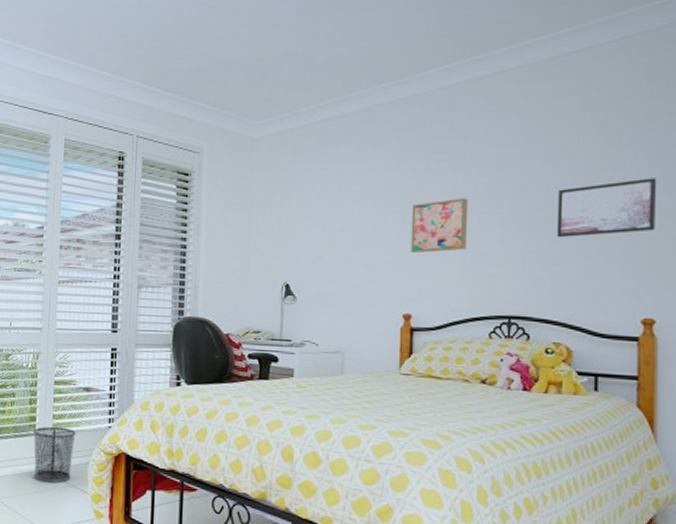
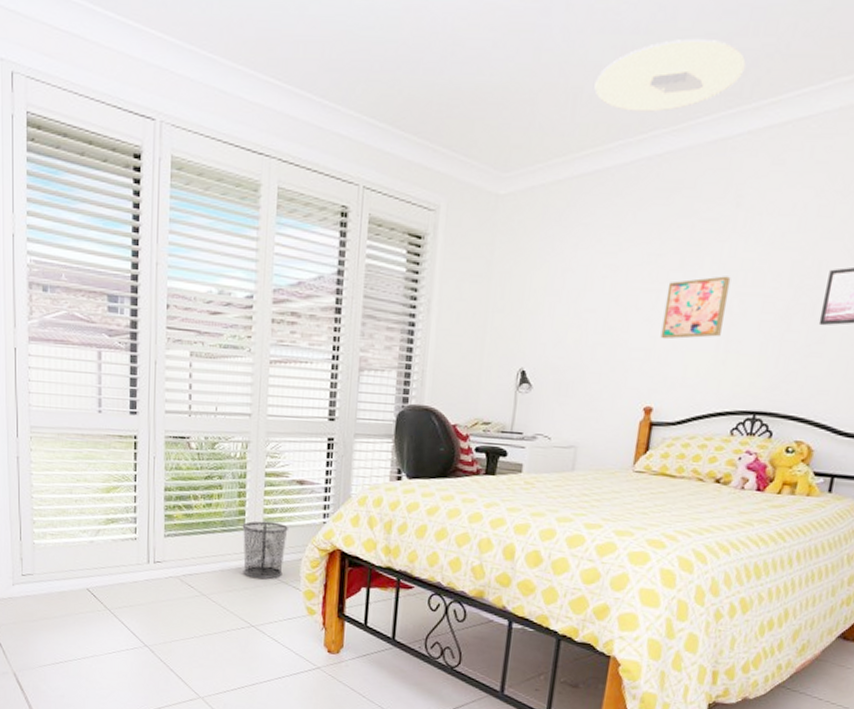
ceiling light: none [328,13,455,70] -> present [594,38,746,112]

